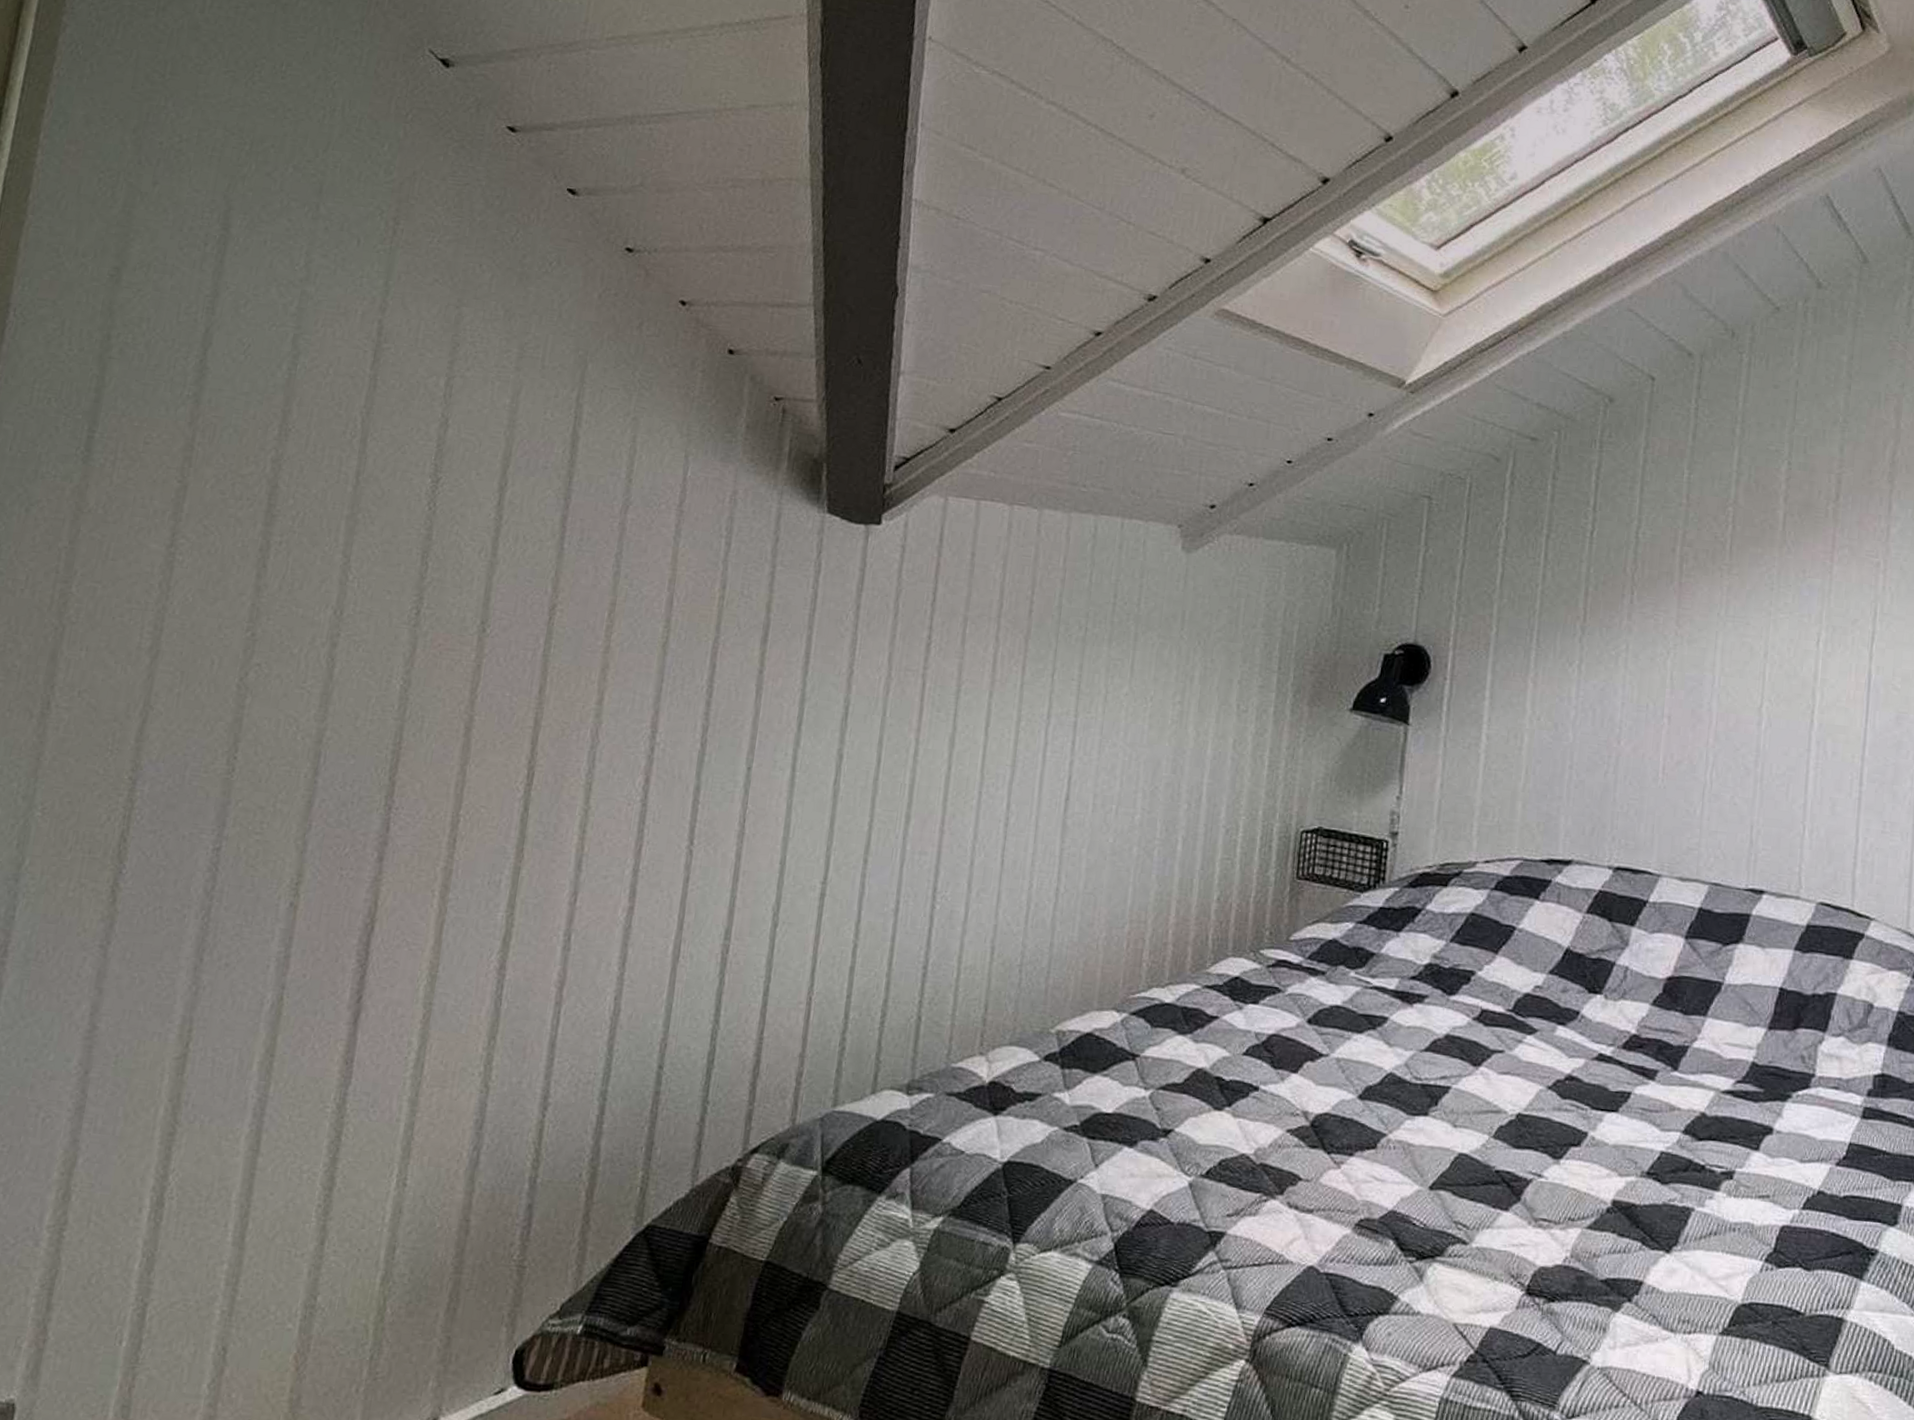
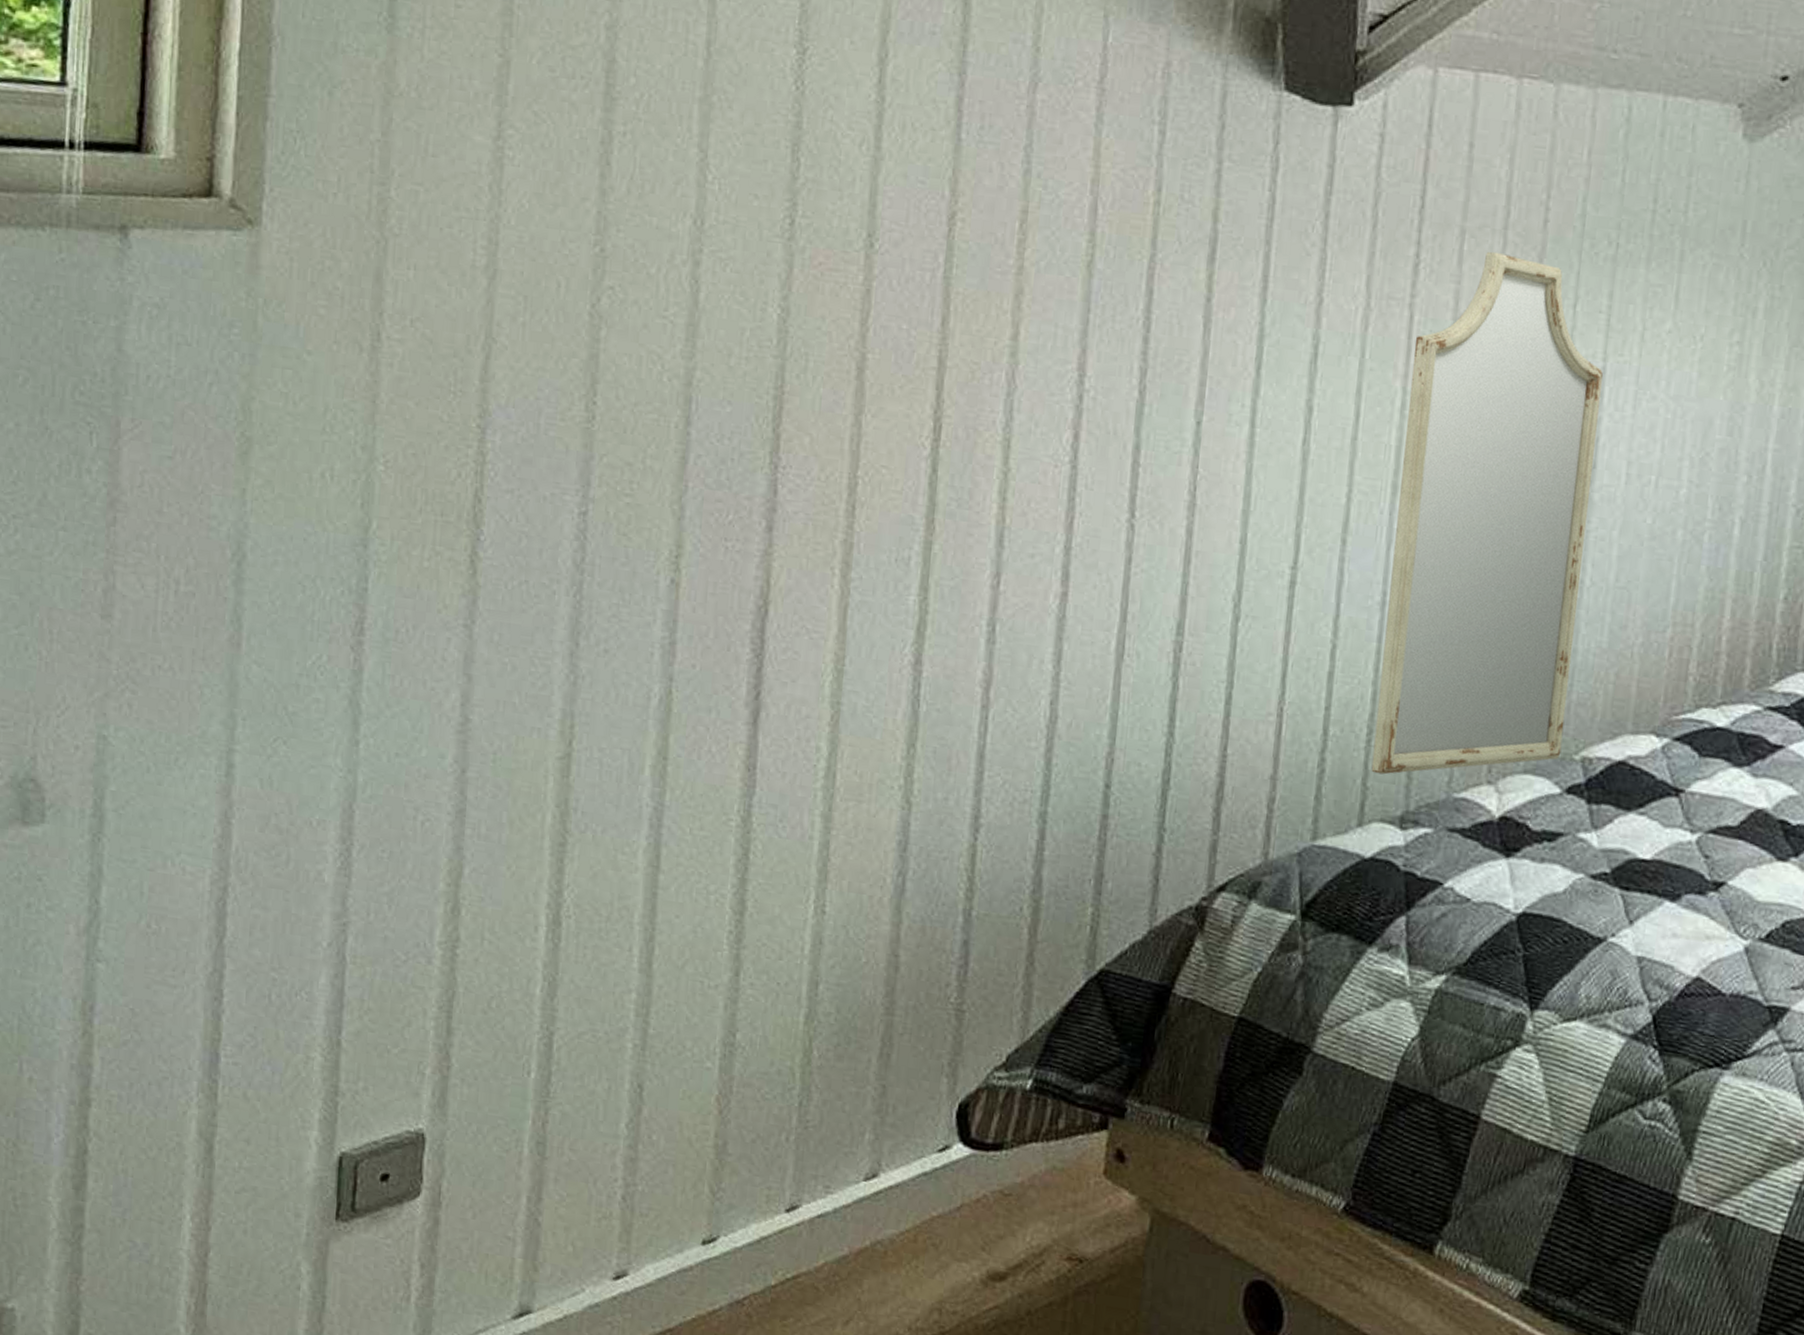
home mirror: none [884,634,1075,1050] -> present [1371,251,1603,775]

